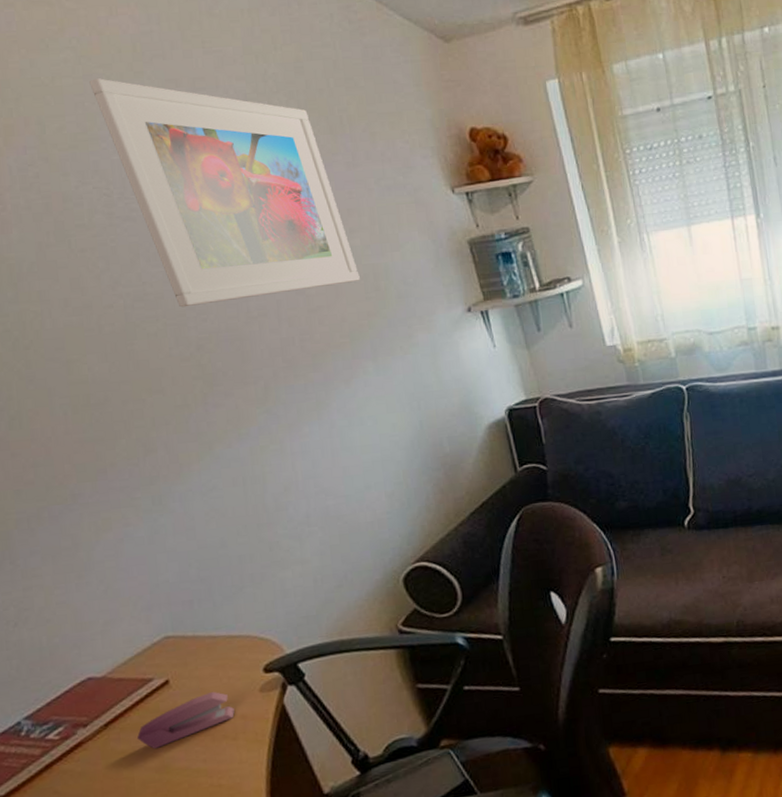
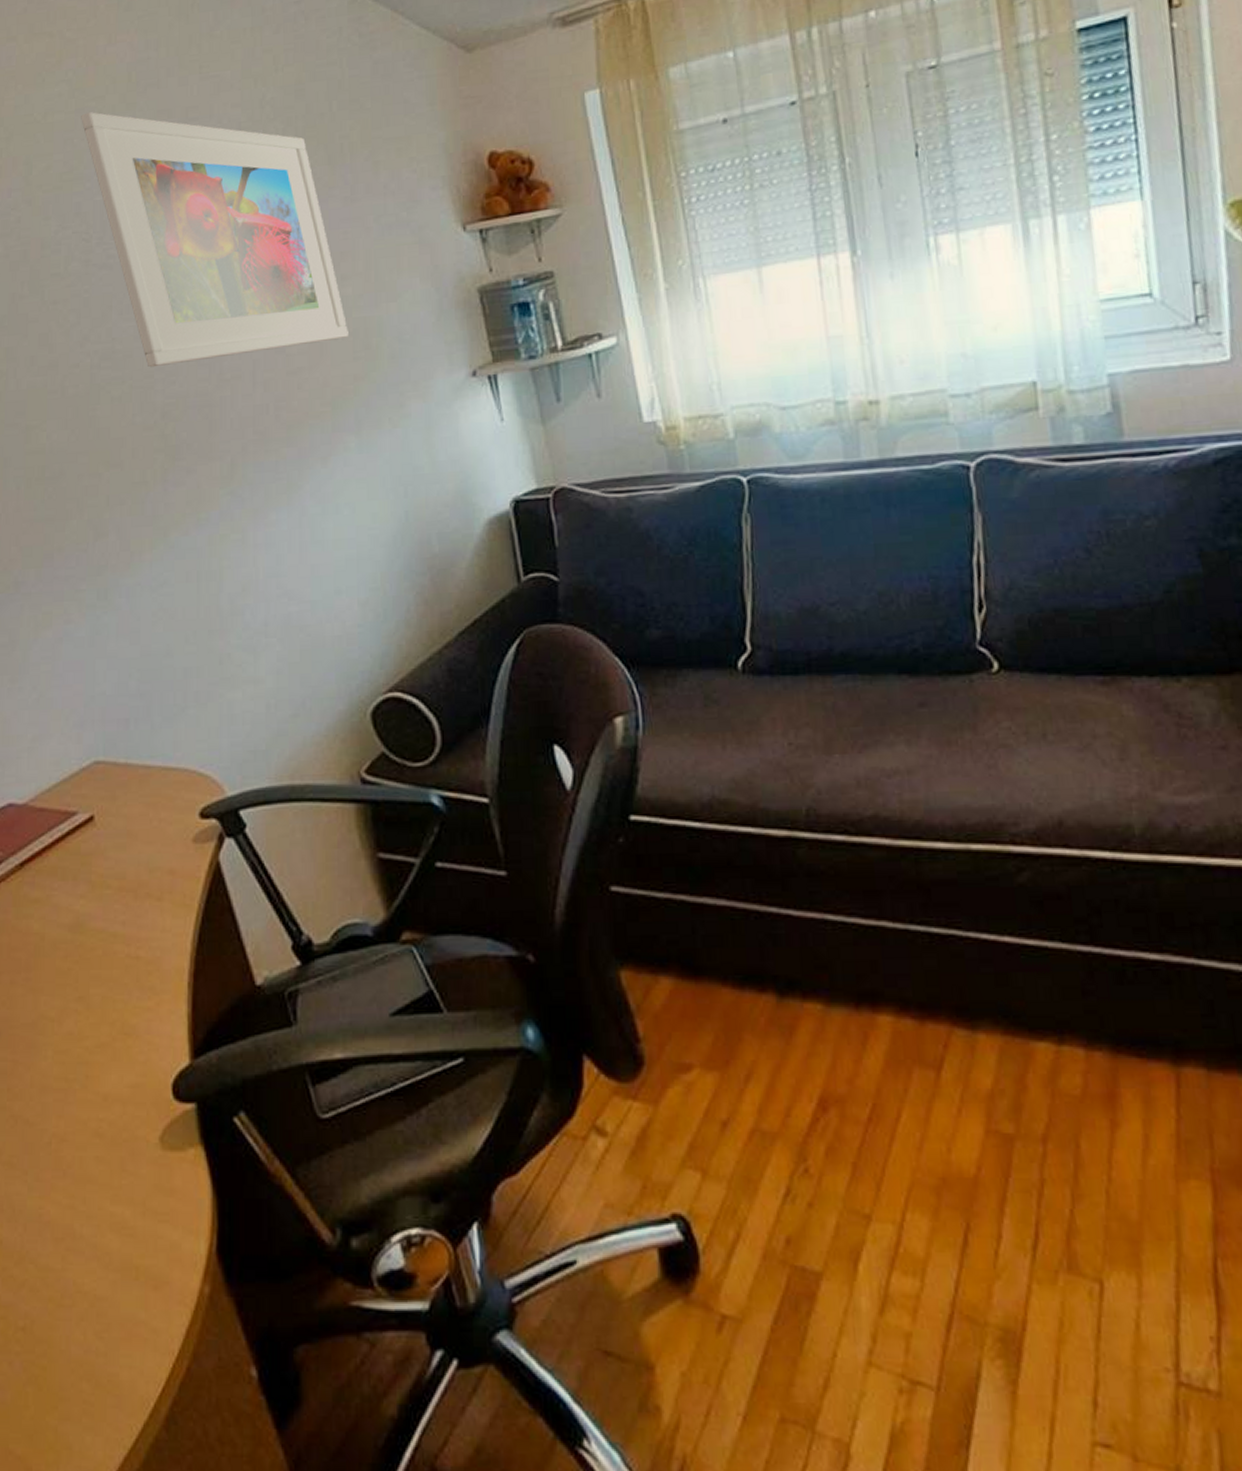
stapler: present [136,691,235,750] -> none [52,835,162,902]

